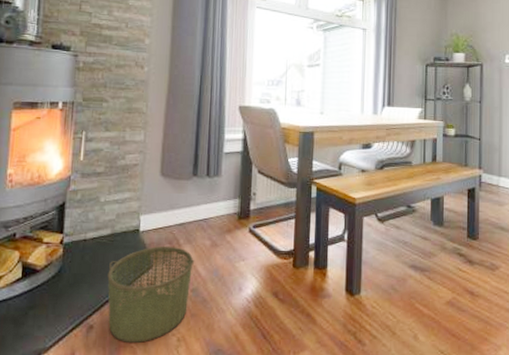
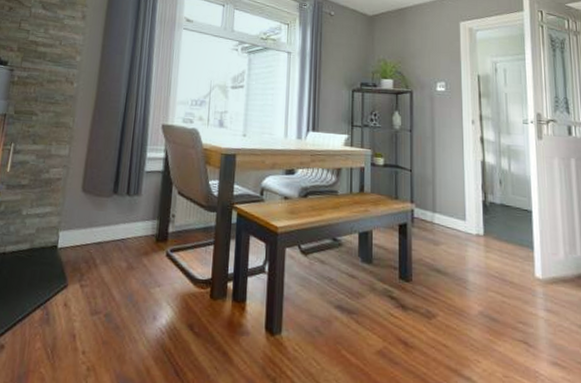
basket: present [107,246,194,343] -> none [19,265,109,369]

